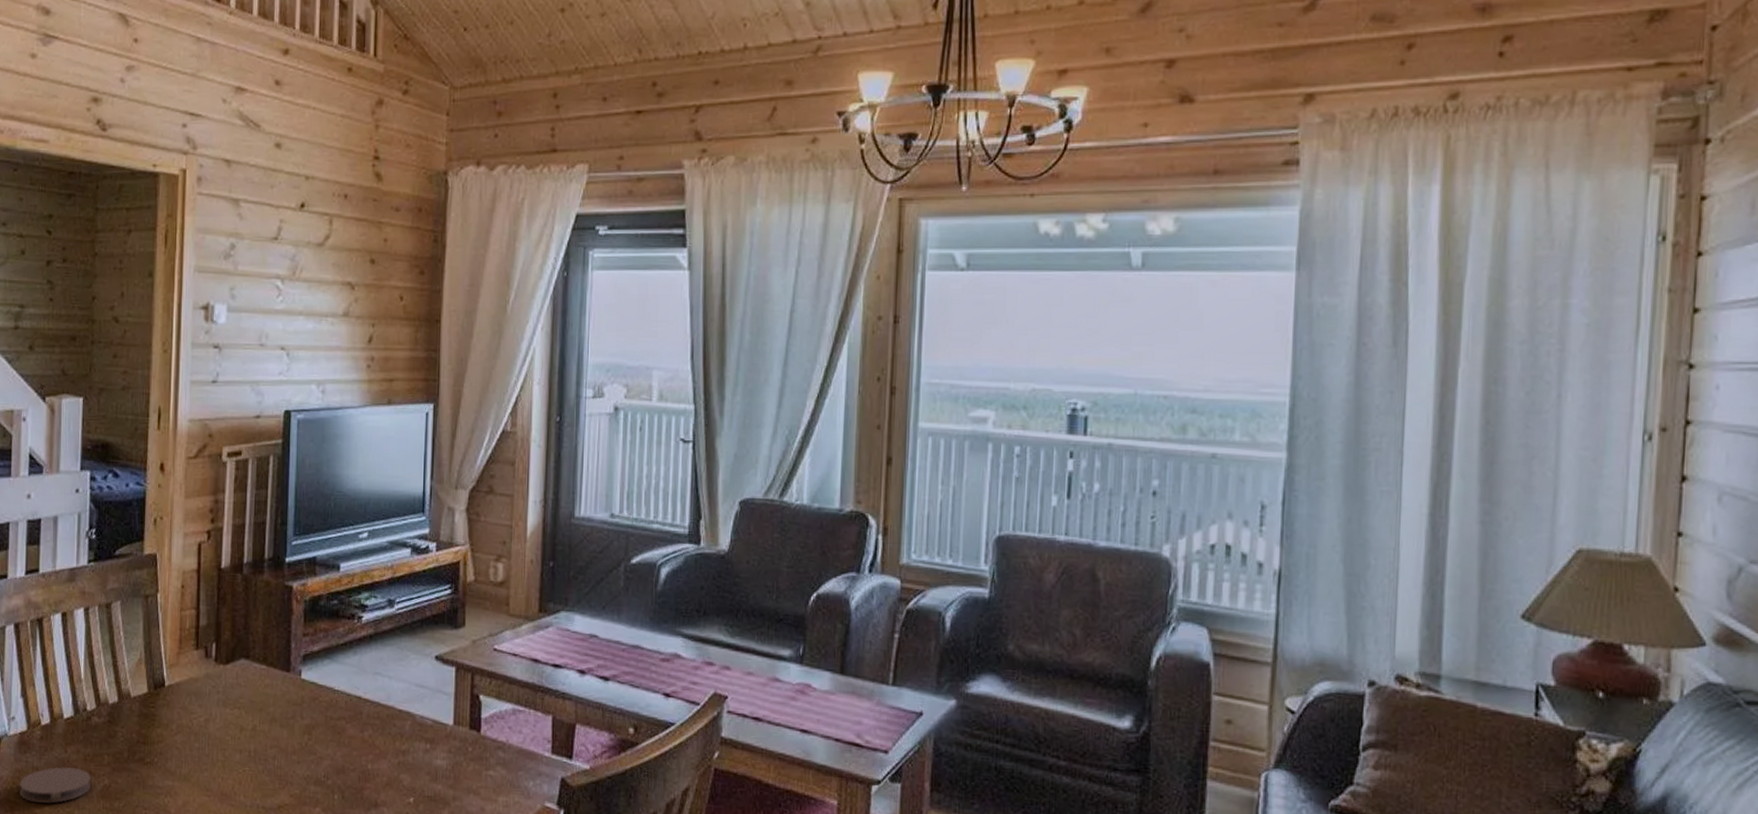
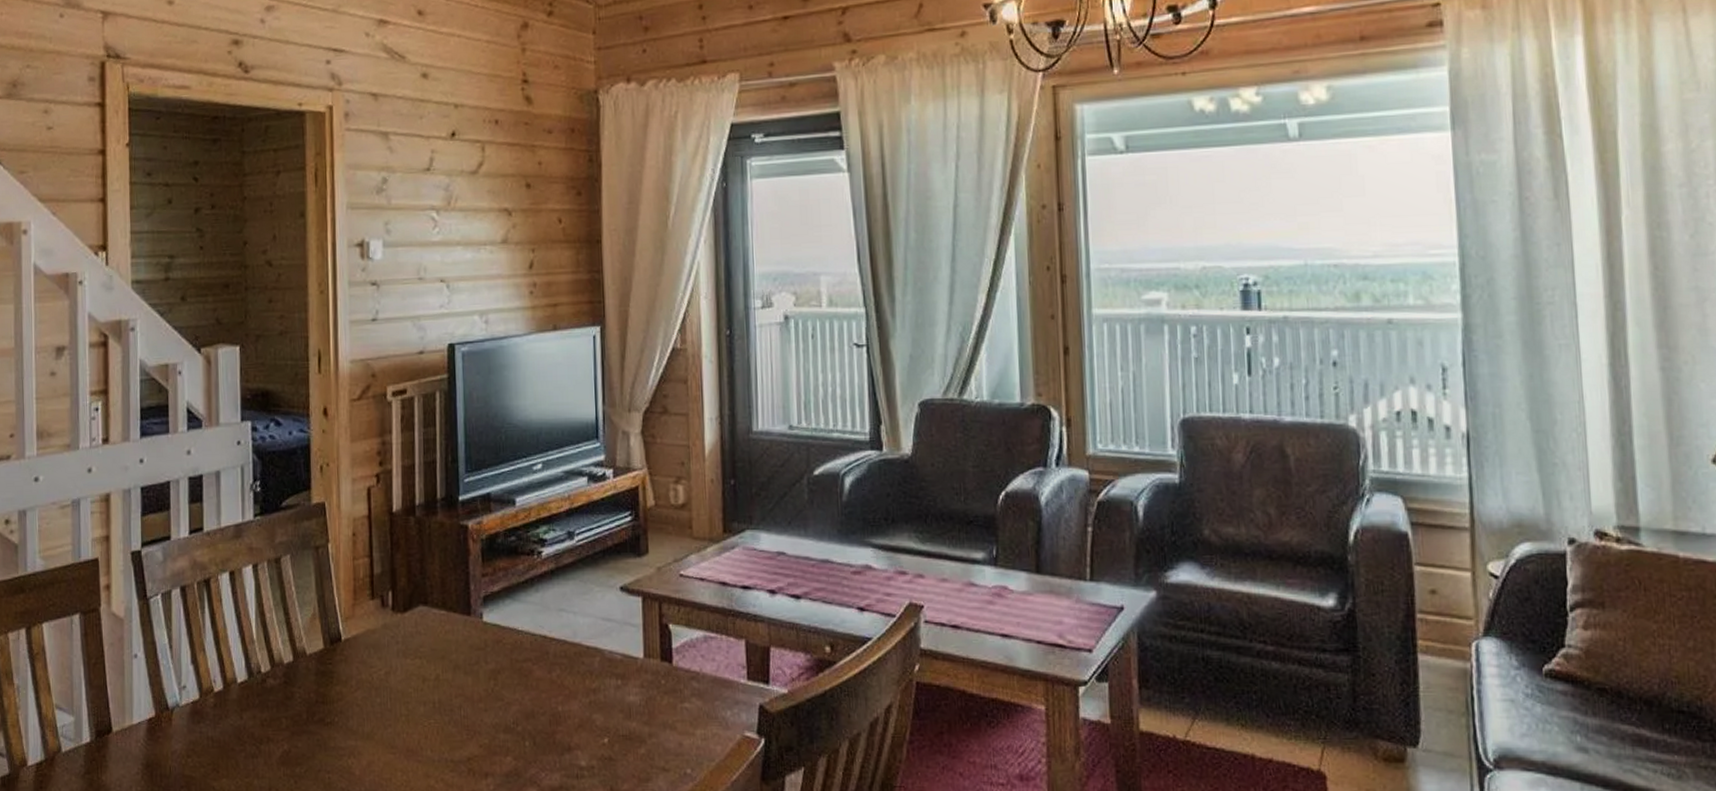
coaster: present [20,767,90,803] -> none [195,734,269,776]

